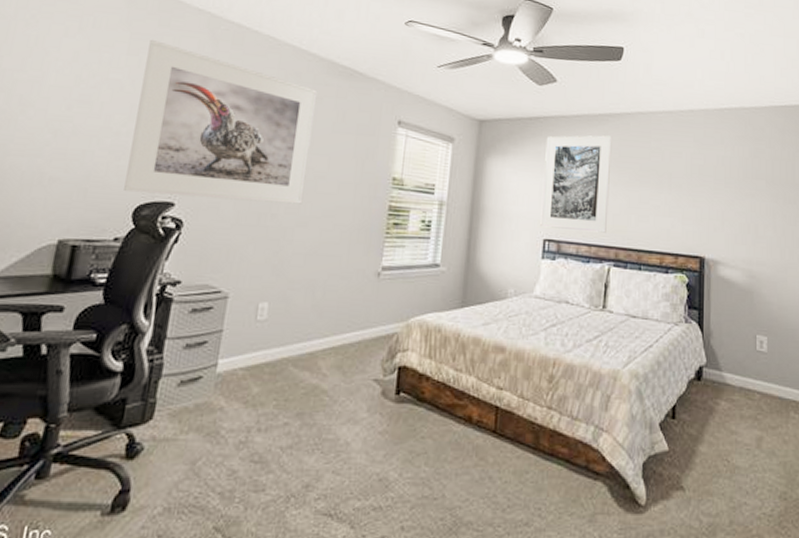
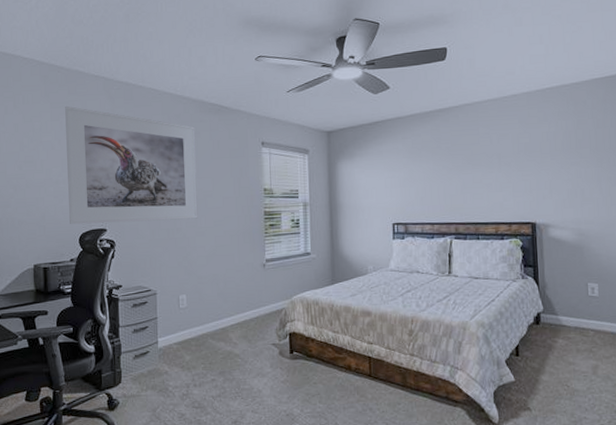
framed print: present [540,135,612,233] -> none [386,129,446,214]

